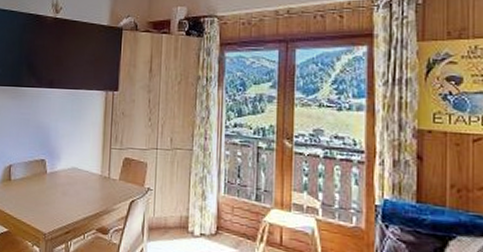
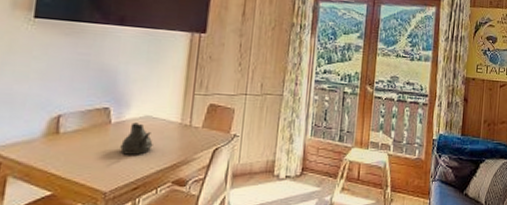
teapot: none [54,173,79,203] -> present [120,122,153,155]

